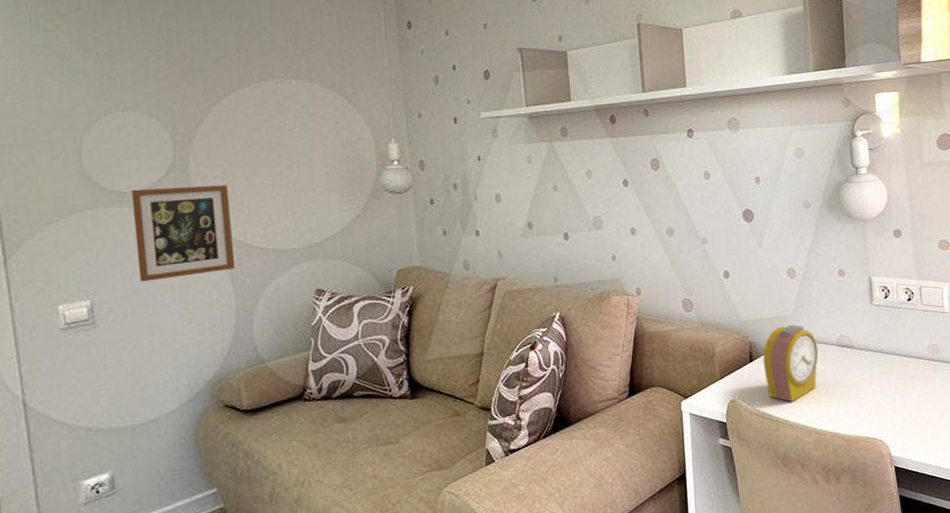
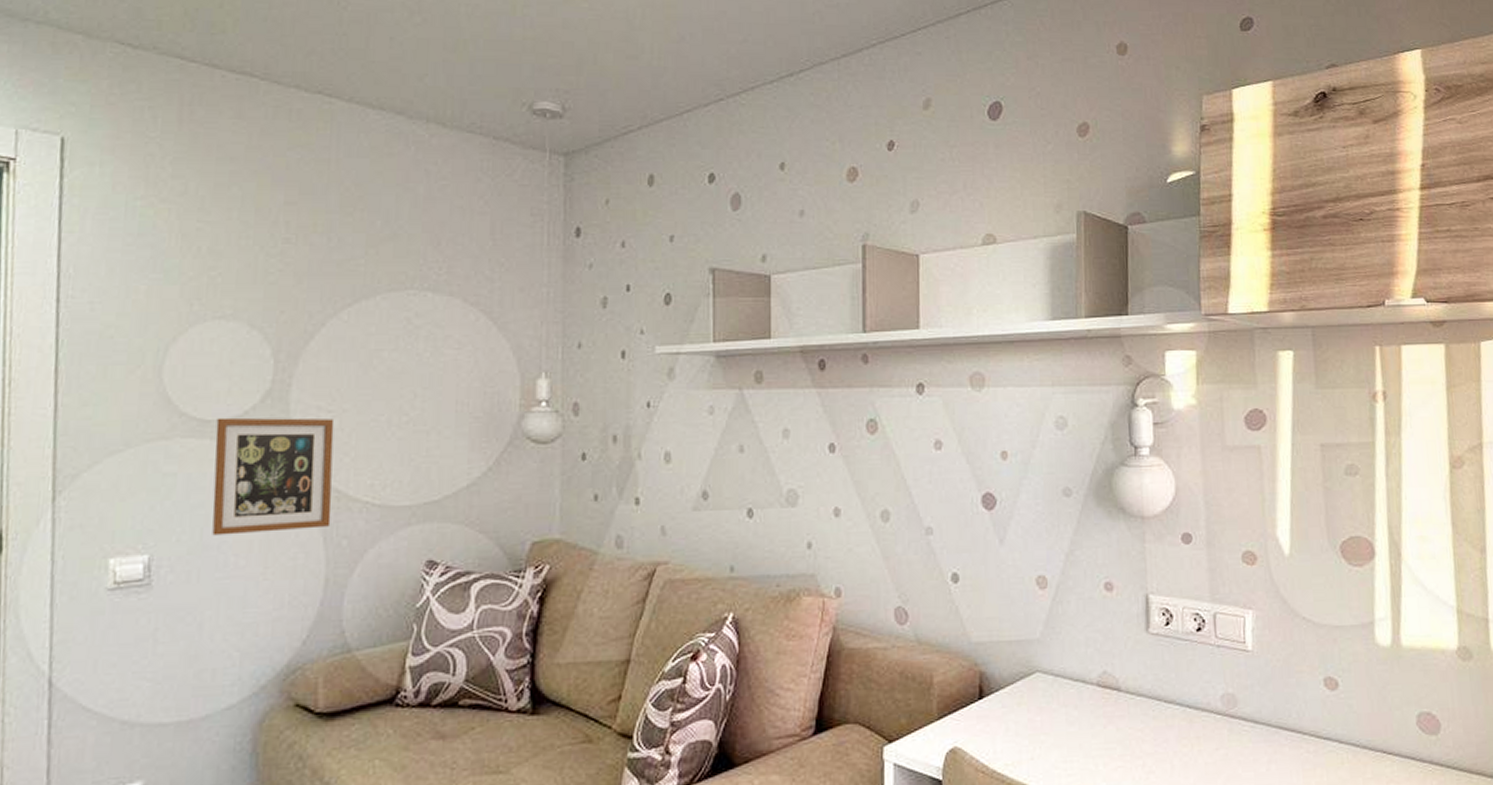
alarm clock: present [762,324,819,402] -> none [996,652,1072,759]

